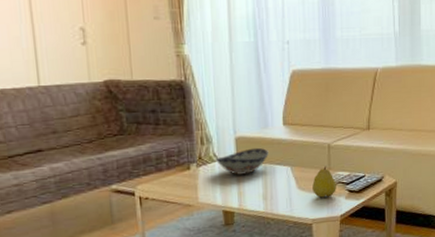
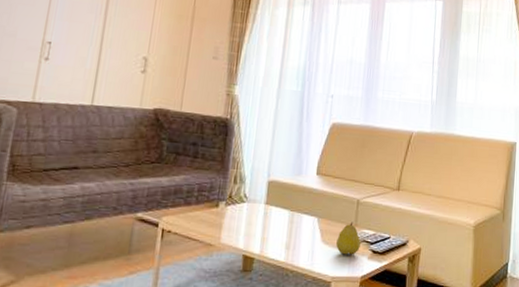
decorative bowl: present [215,147,269,175] -> none [245,193,298,220]

